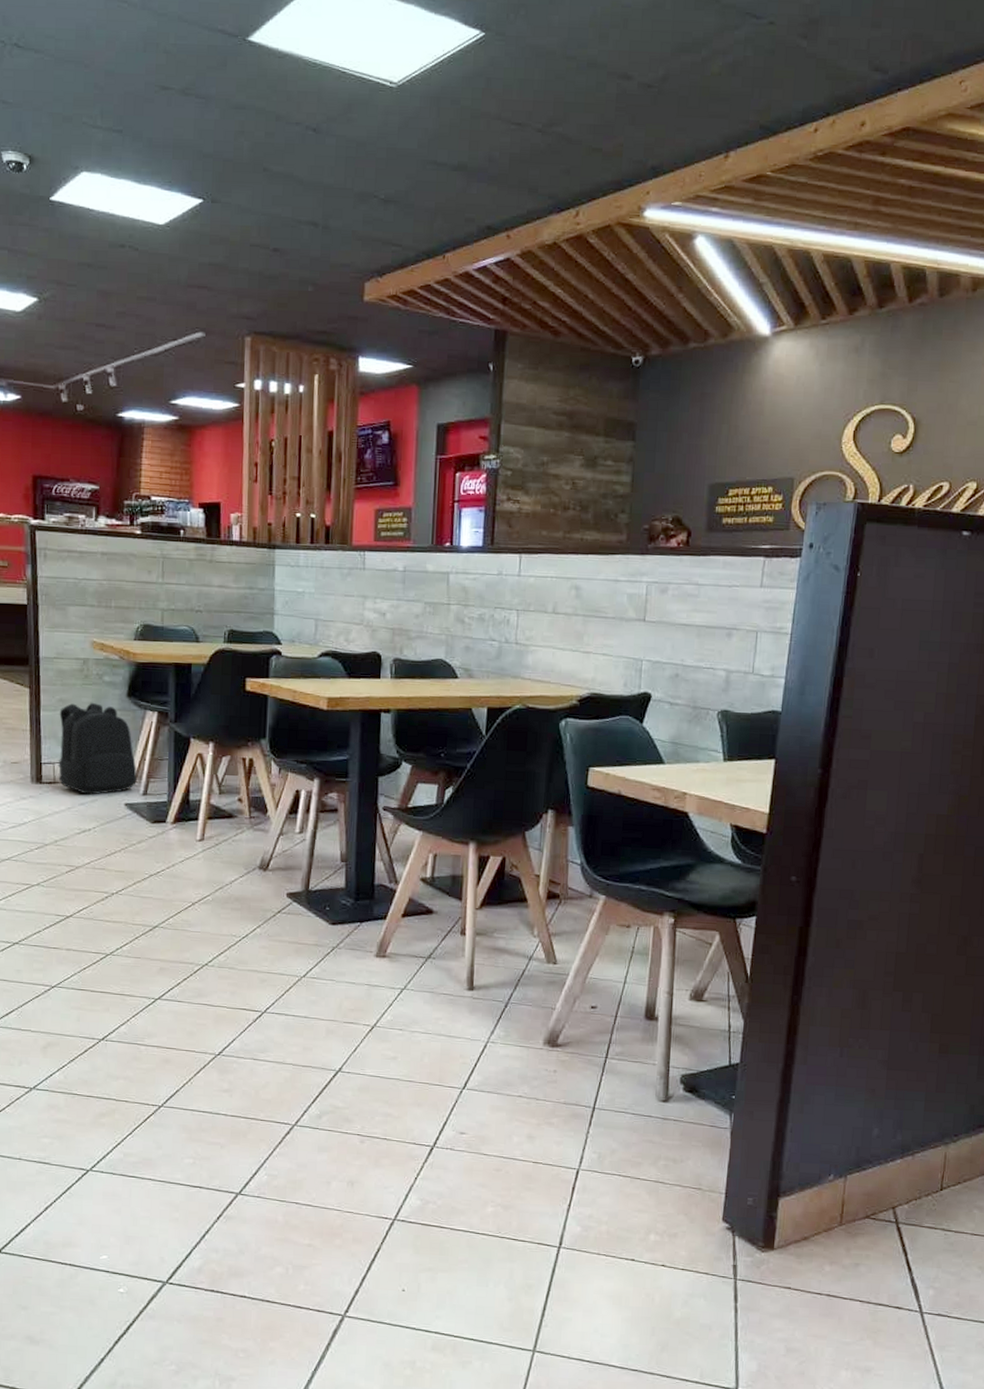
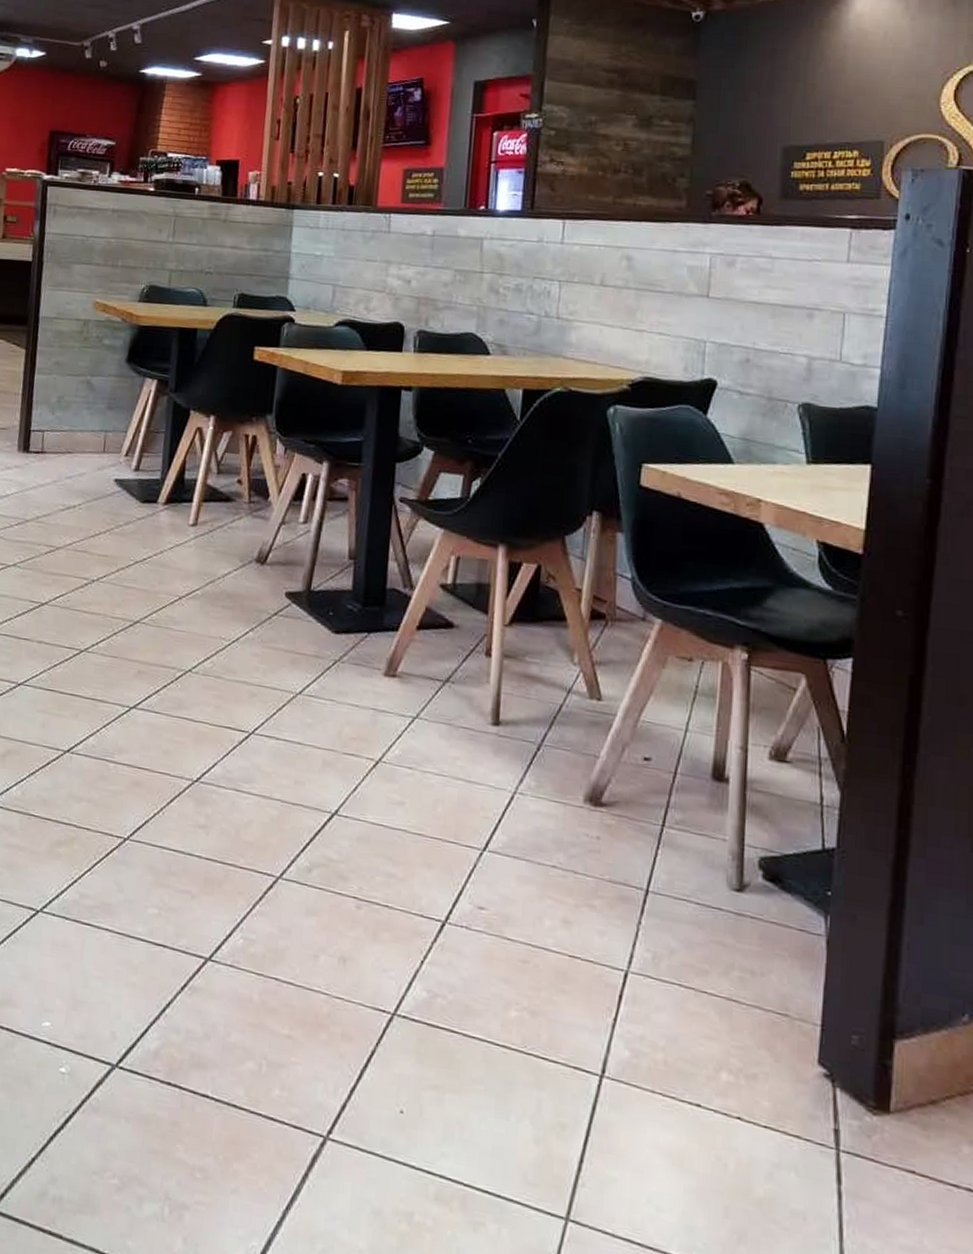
backpack: present [58,702,137,795] -> none [46,366,131,468]

